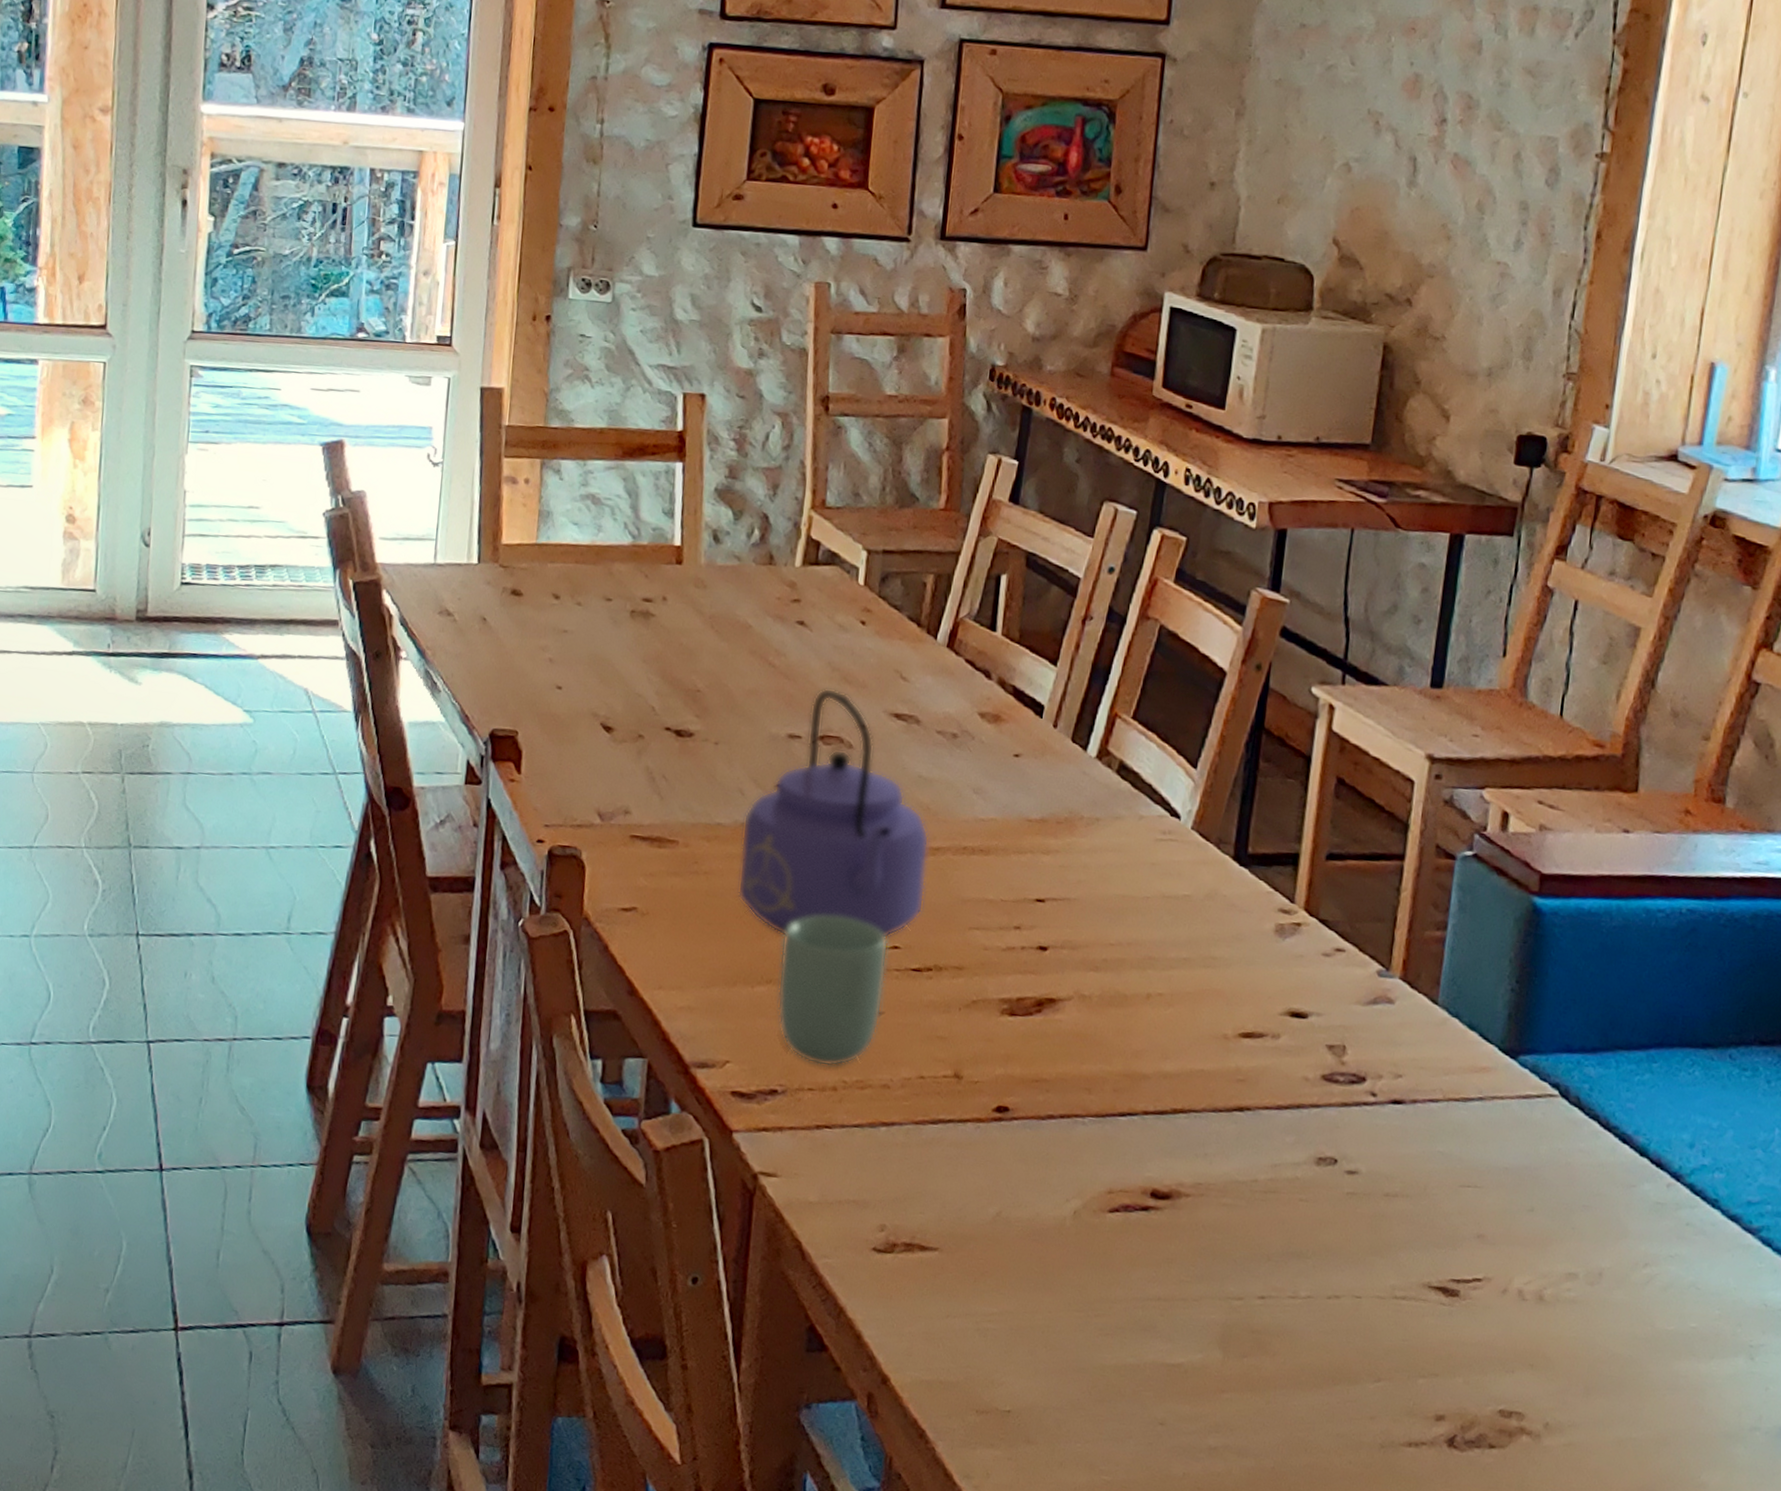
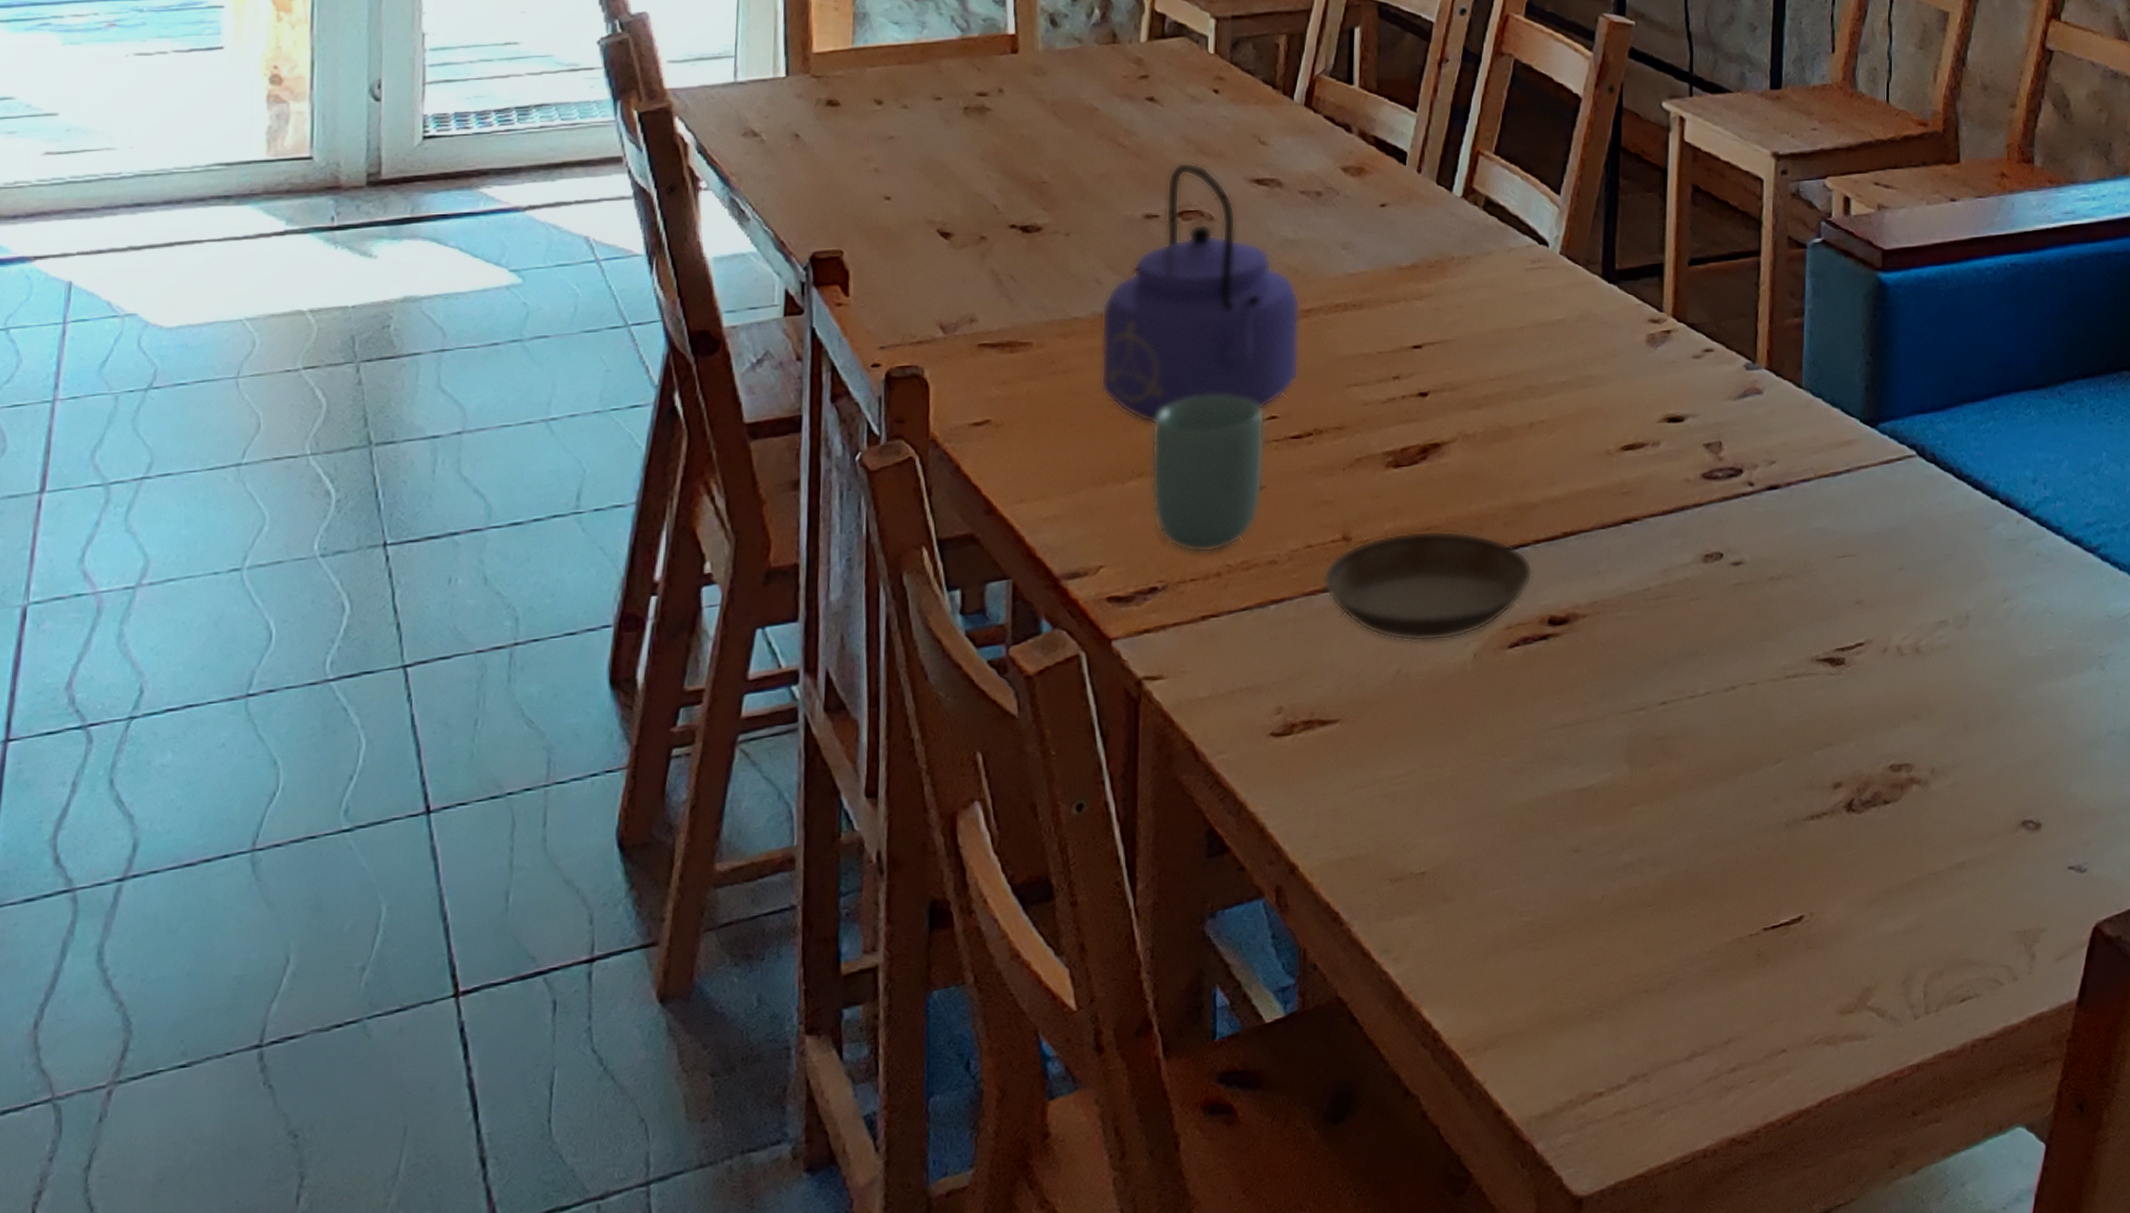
saucer: none [932,1079,1140,1193] -> present [1323,530,1533,642]

